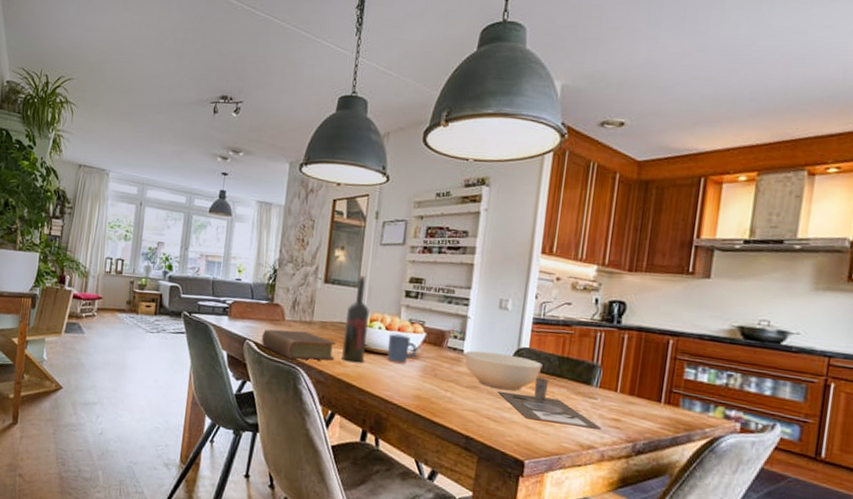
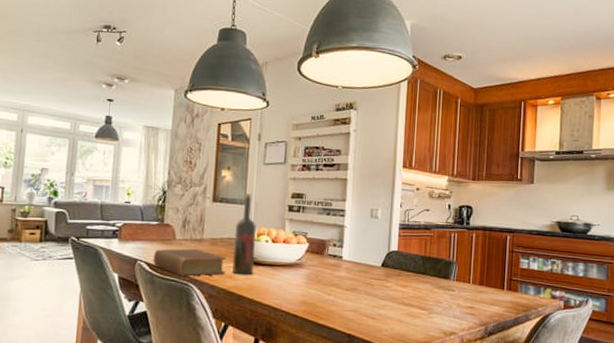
mug: present [387,334,417,364] -> none [275,246,302,273]
bowl: present [464,350,543,391] -> none [343,256,409,290]
place setting: present [498,377,601,428] -> none [374,276,460,316]

